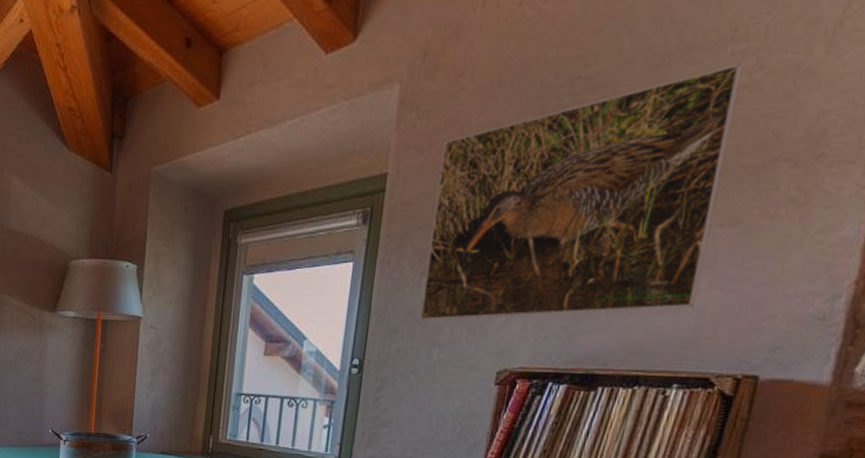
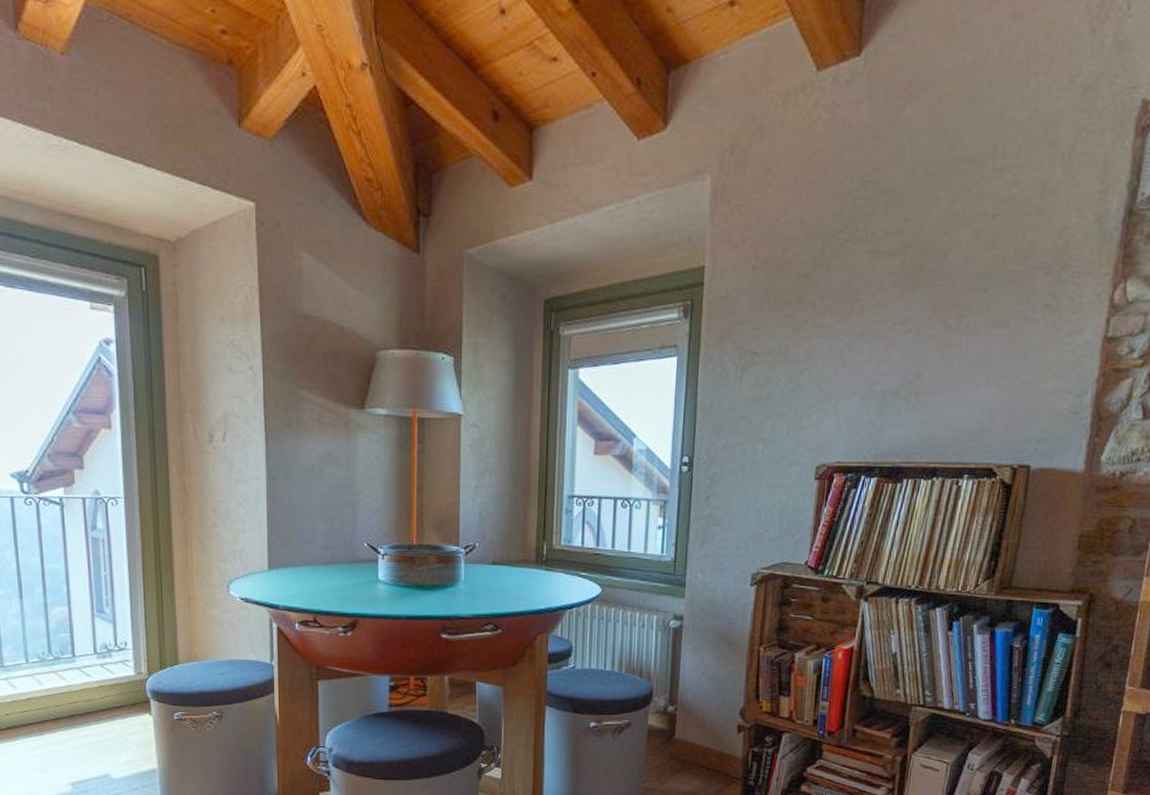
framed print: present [420,64,743,321] -> none [743,179,1003,417]

